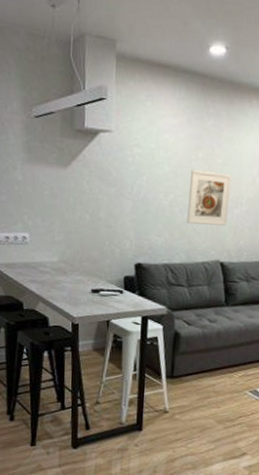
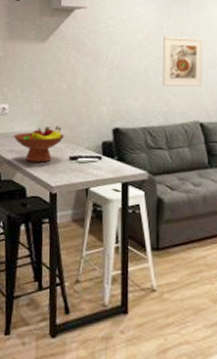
fruit bowl: none [34,258,86,294] -> present [13,126,64,163]

